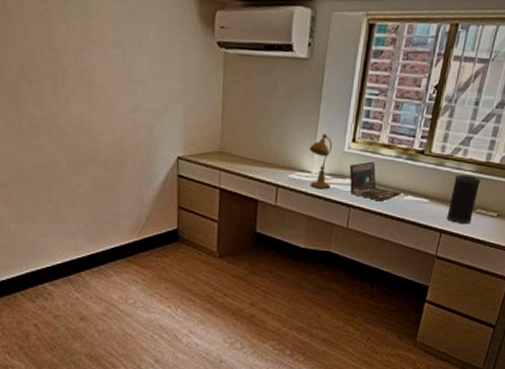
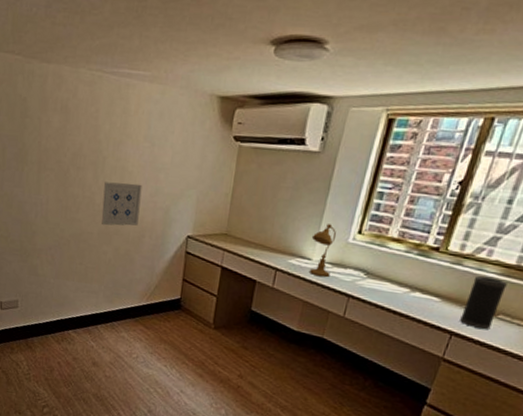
wall art: none [69,98,117,152] -> present [101,182,142,226]
laptop: present [349,161,403,202] -> none [351,254,410,295]

